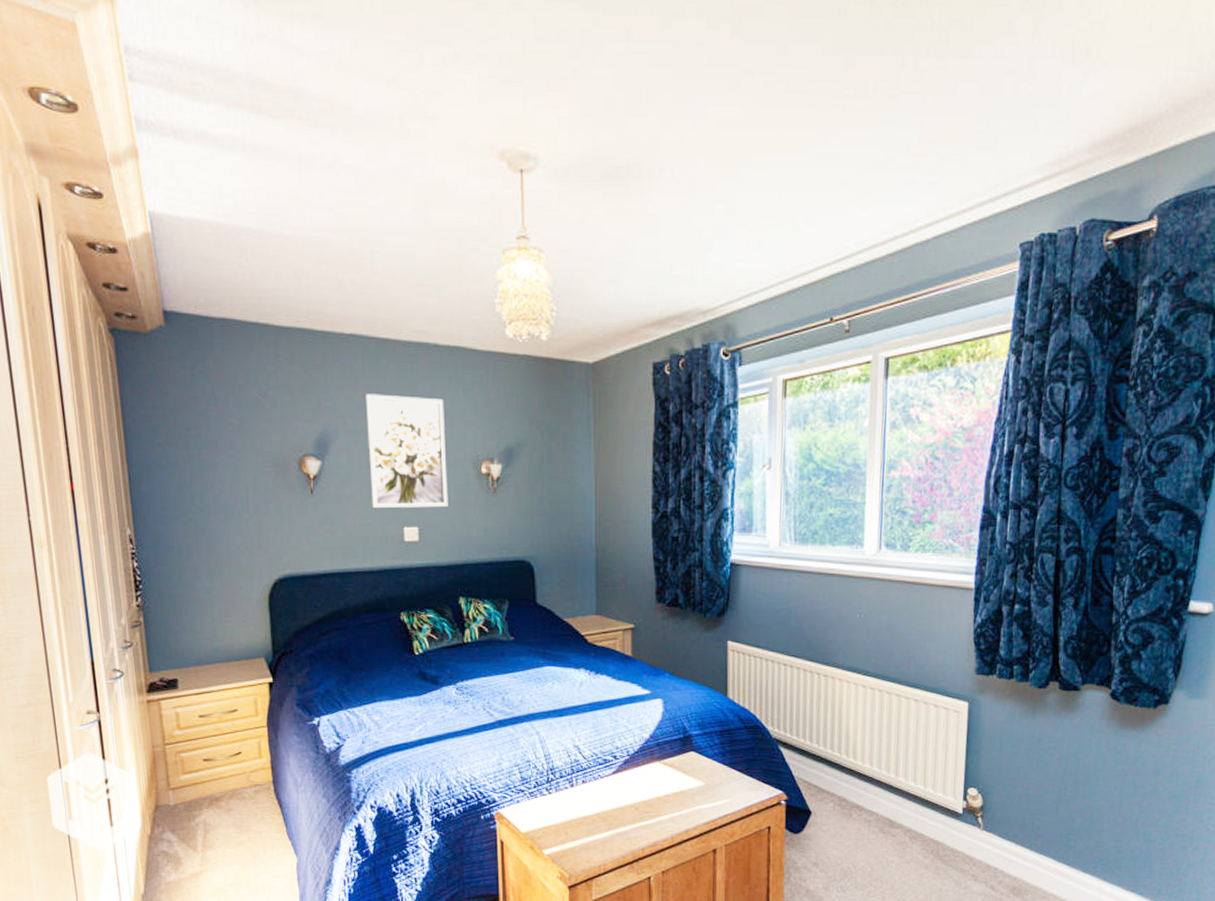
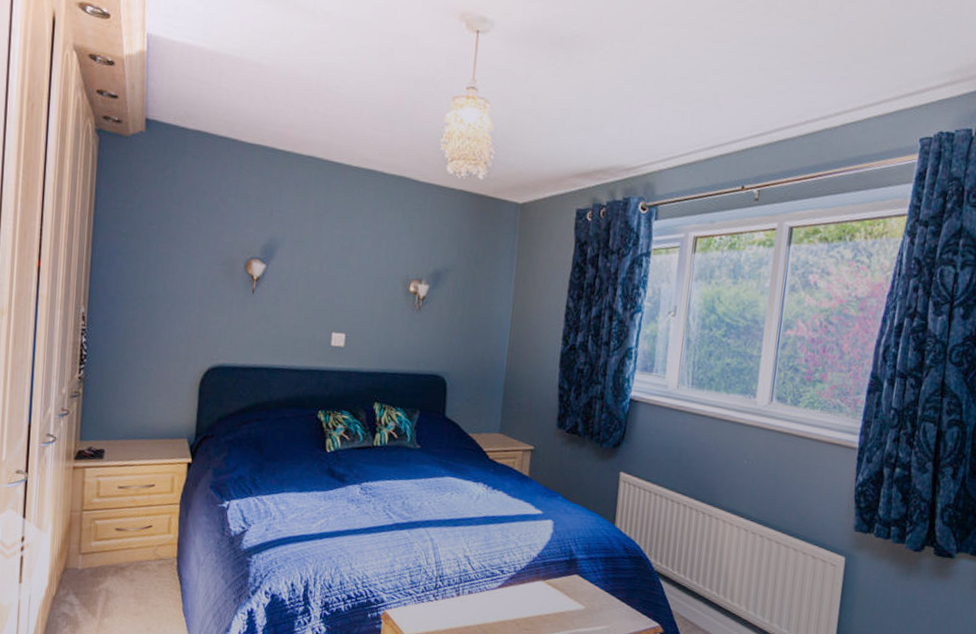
wall art: present [364,394,448,509] -> none [306,209,384,318]

